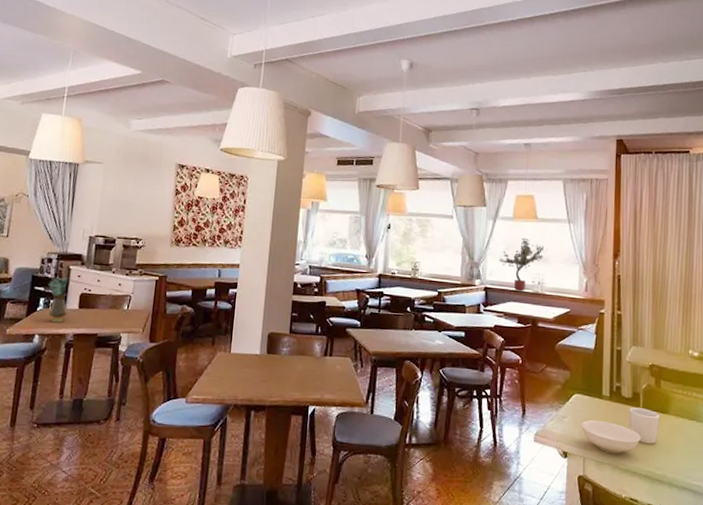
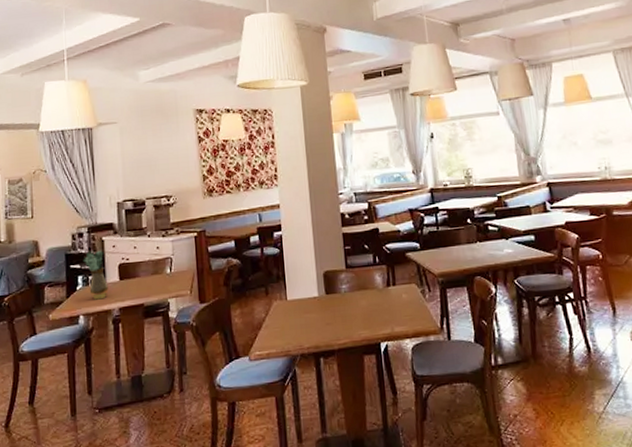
potted tree: present [499,238,544,291] -> none [558,121,606,181]

